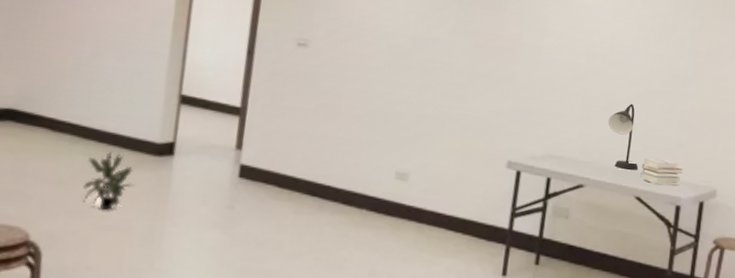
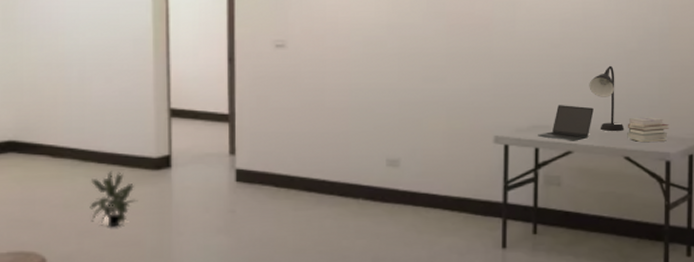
laptop: none [551,137,610,175] -> present [538,105,594,141]

